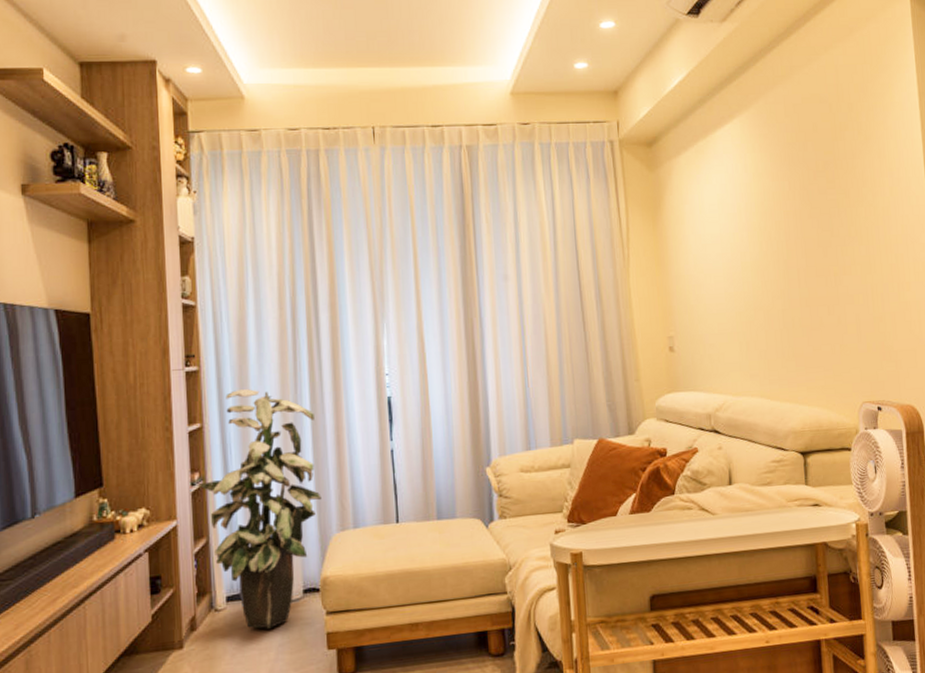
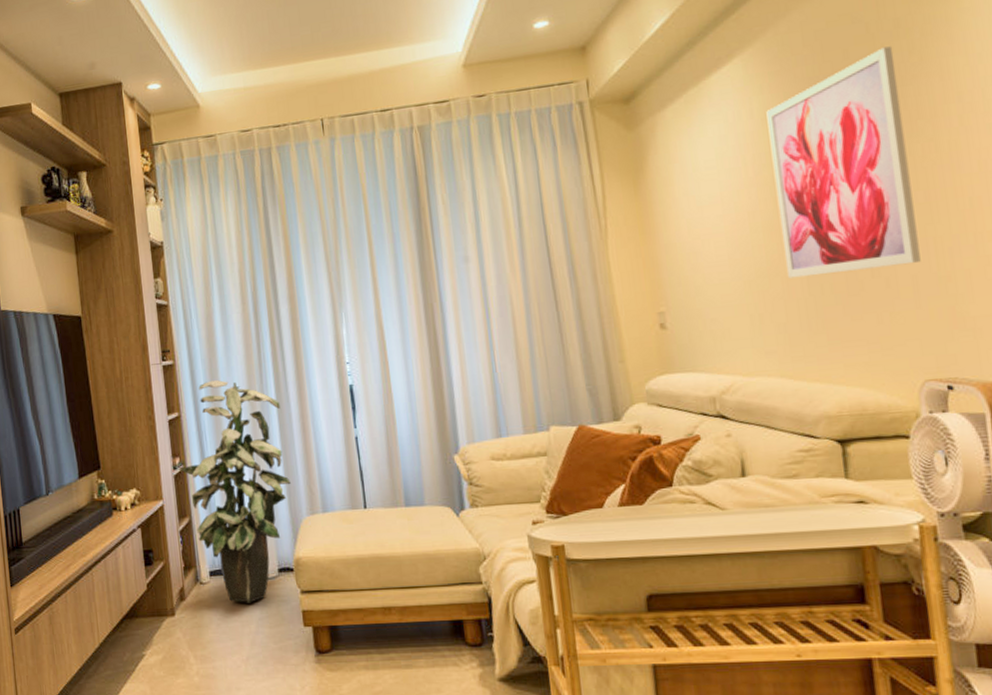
wall art: none [757,125,862,312] -> present [766,46,921,279]

